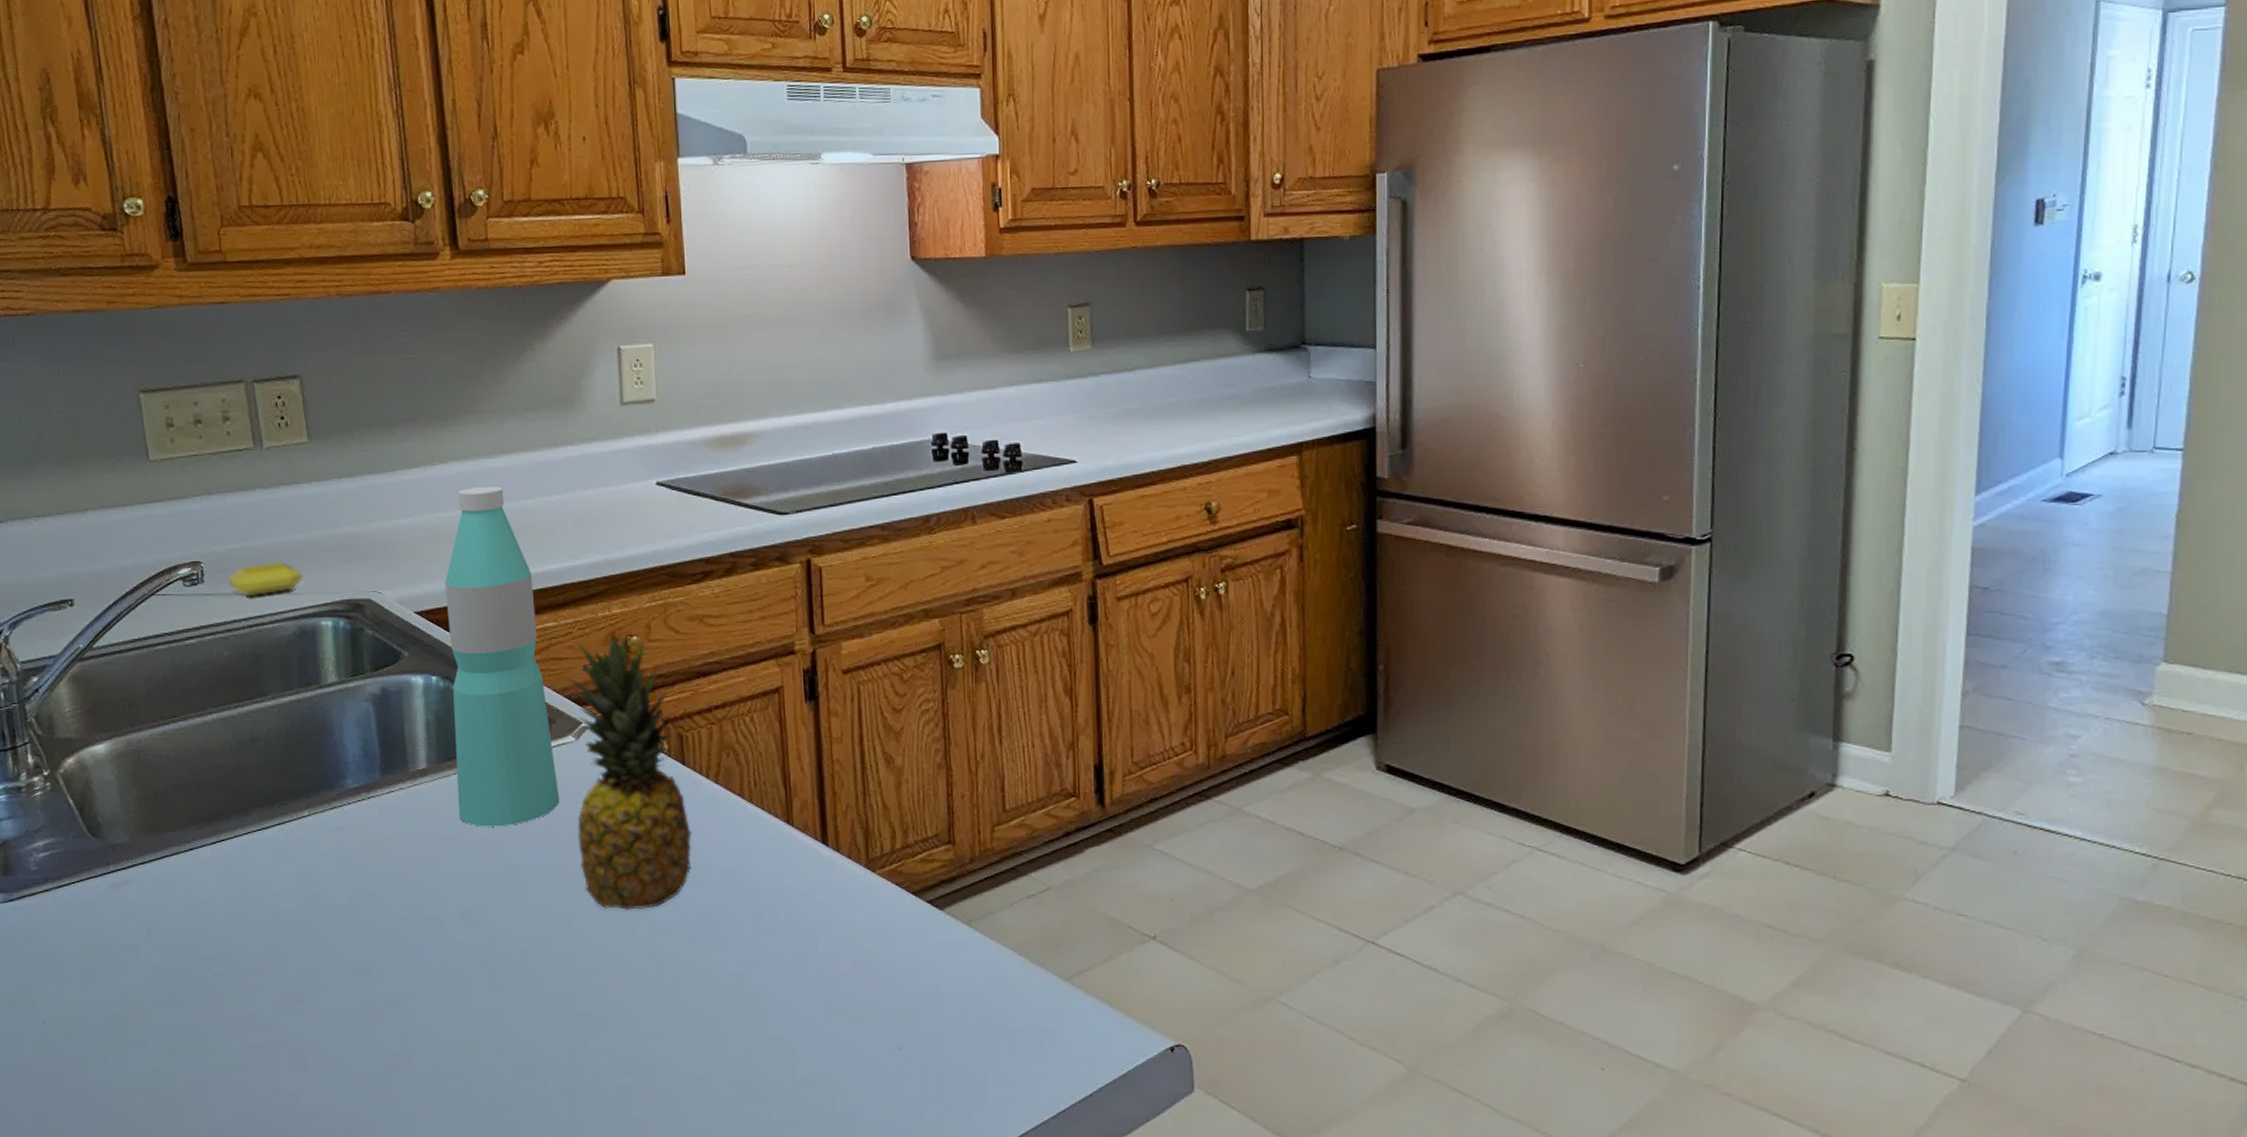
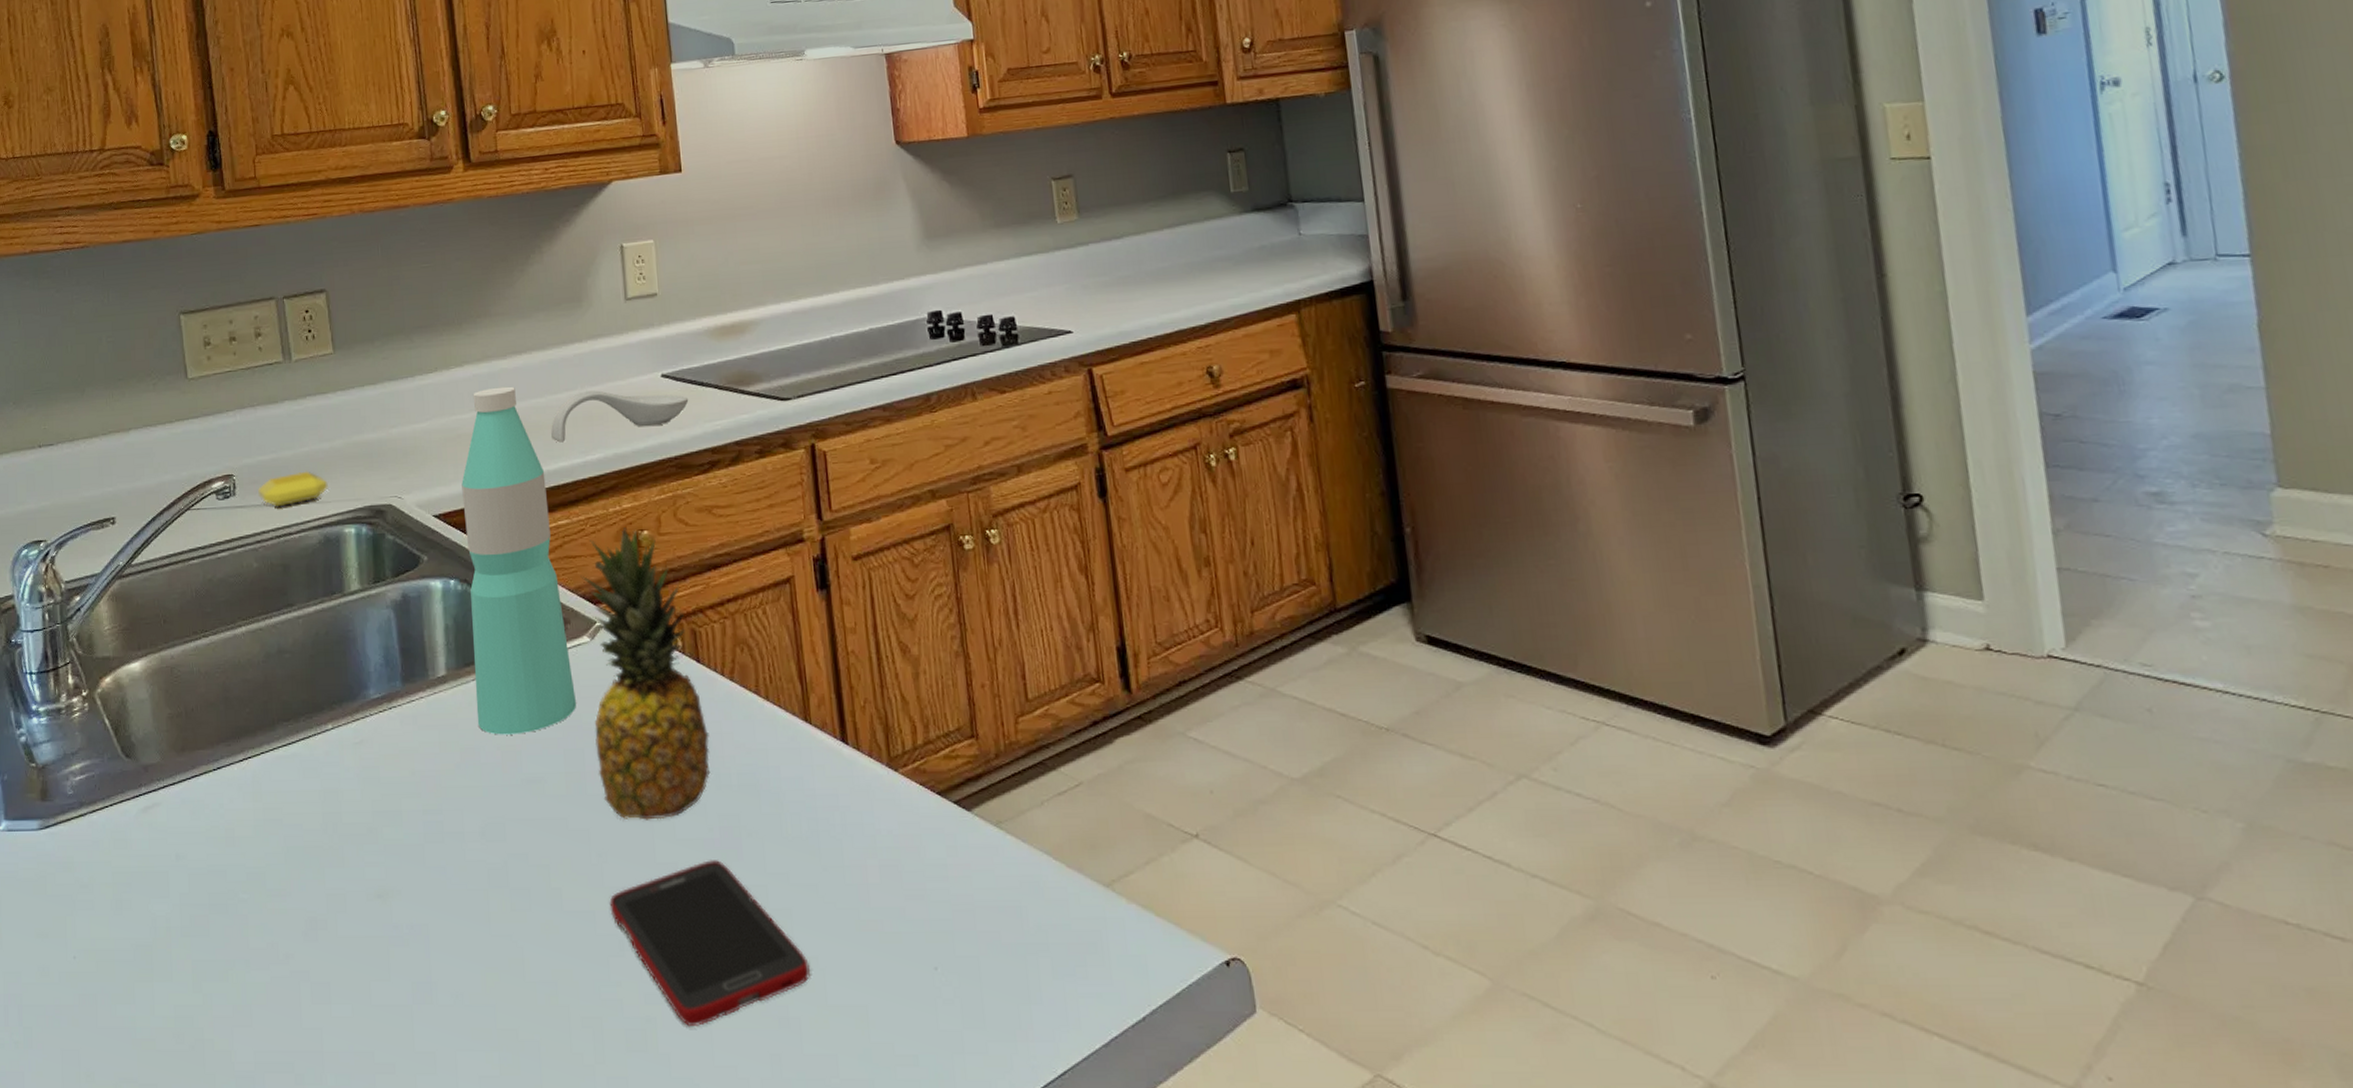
spoon rest: none [540,495,684,546] -> present [551,390,689,443]
cell phone: none [587,948,780,1096] -> present [609,860,810,1027]

